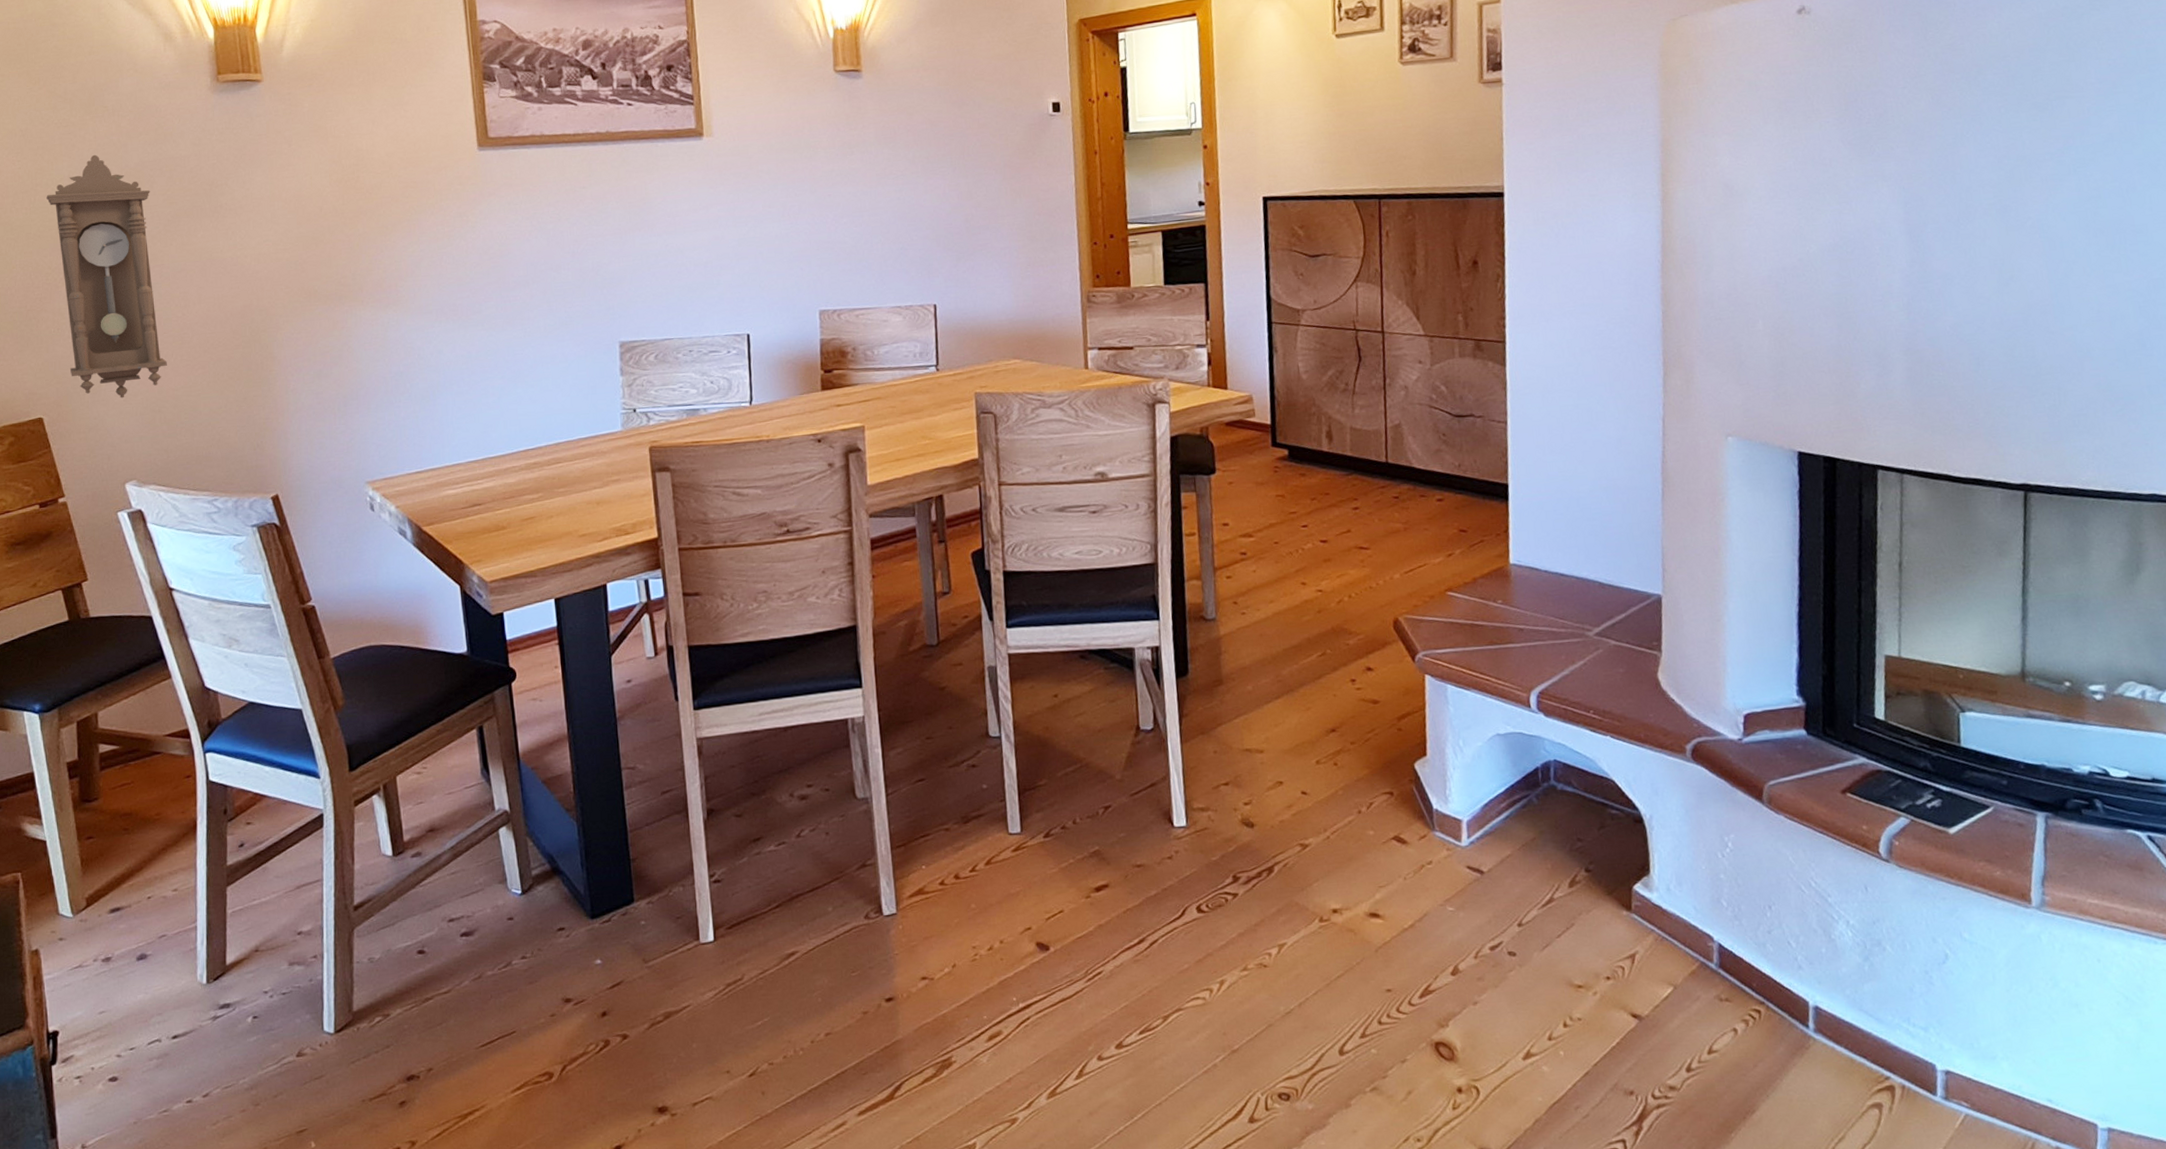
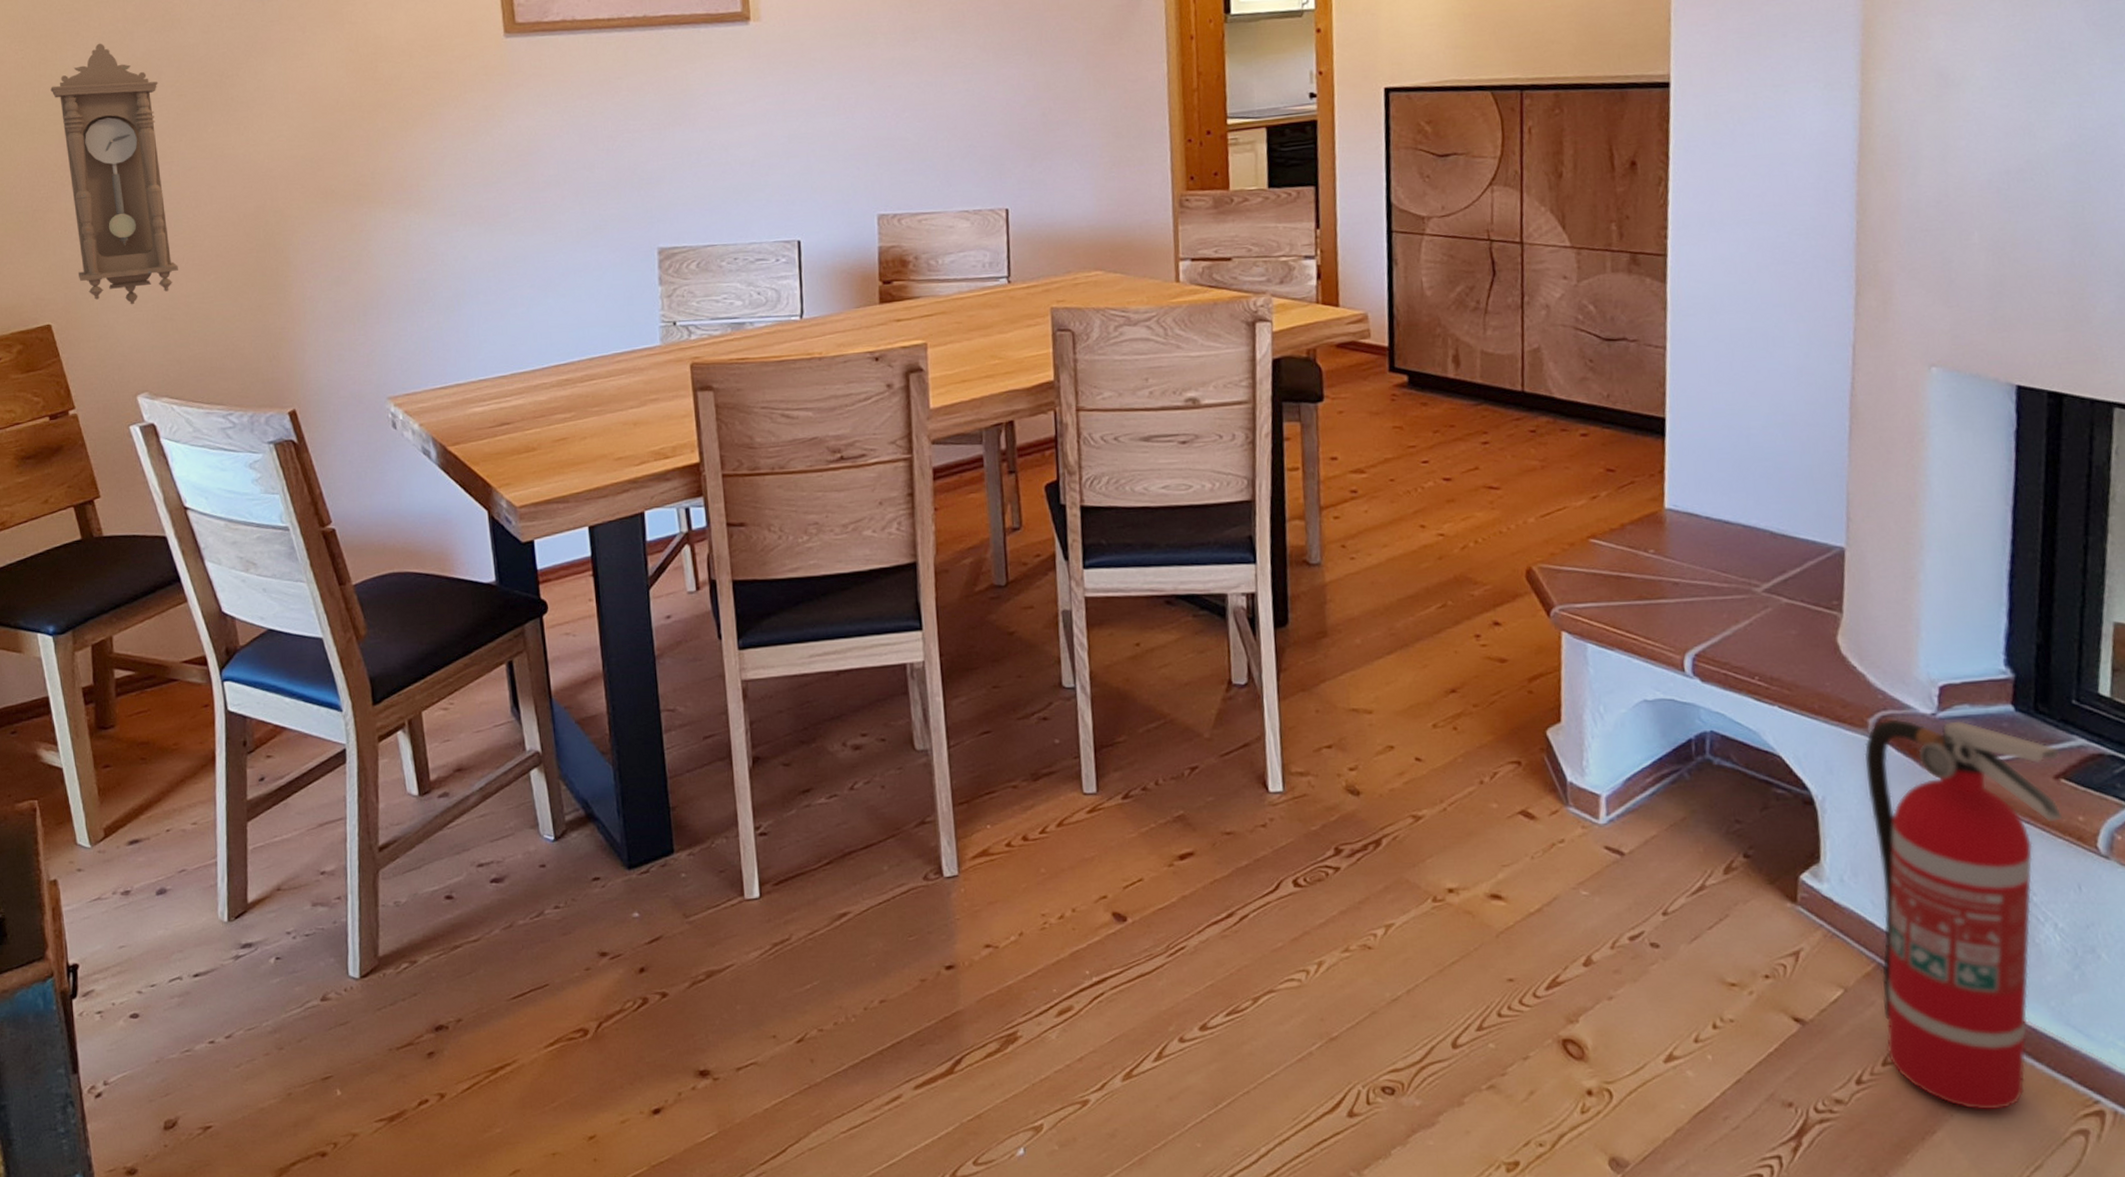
fire extinguisher: none [1683,744,1850,1090] -> present [1864,719,2063,1110]

